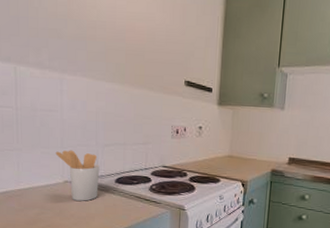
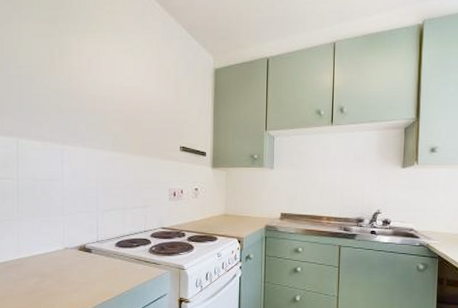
utensil holder: present [55,150,100,201] -> none [56,217,100,267]

